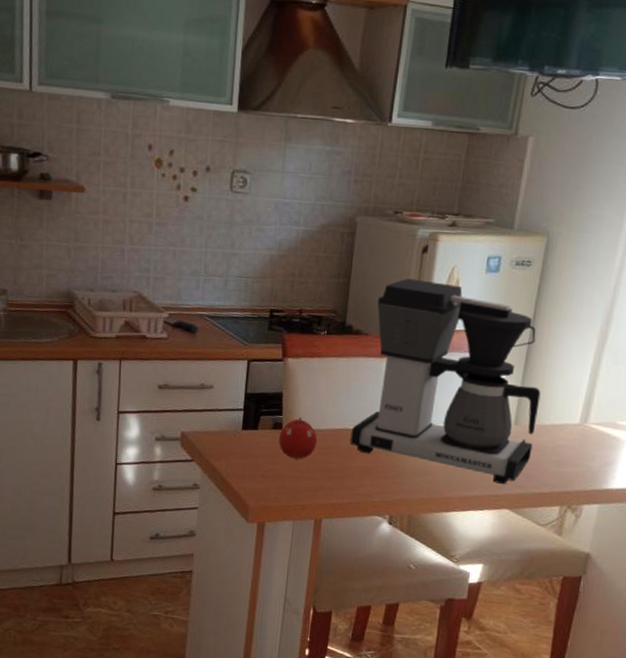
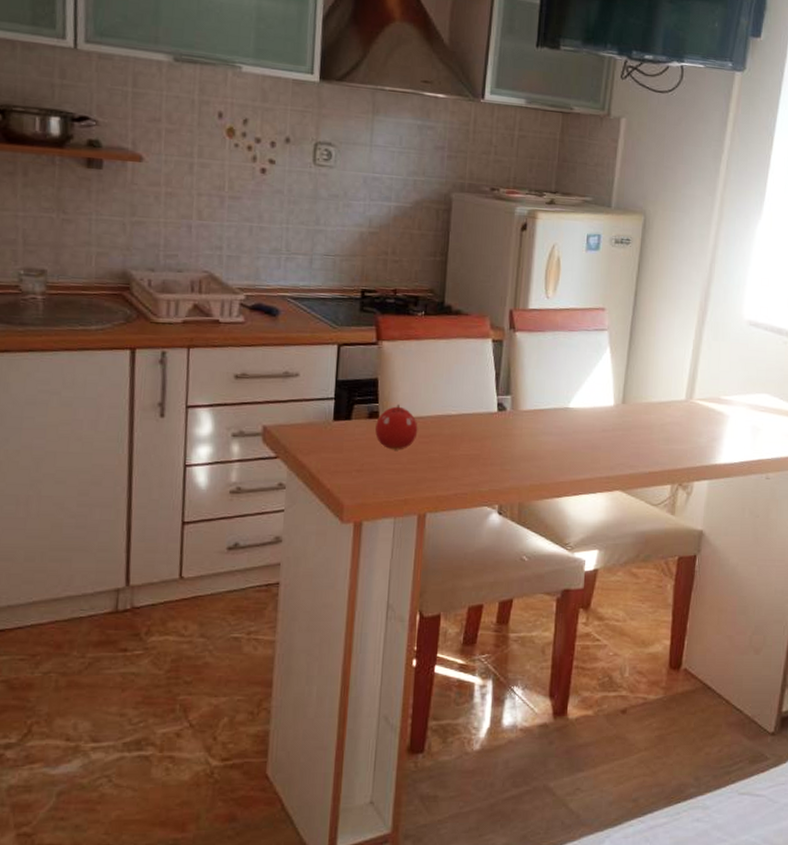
coffee maker: present [350,278,541,485] -> none [453,256,646,466]

